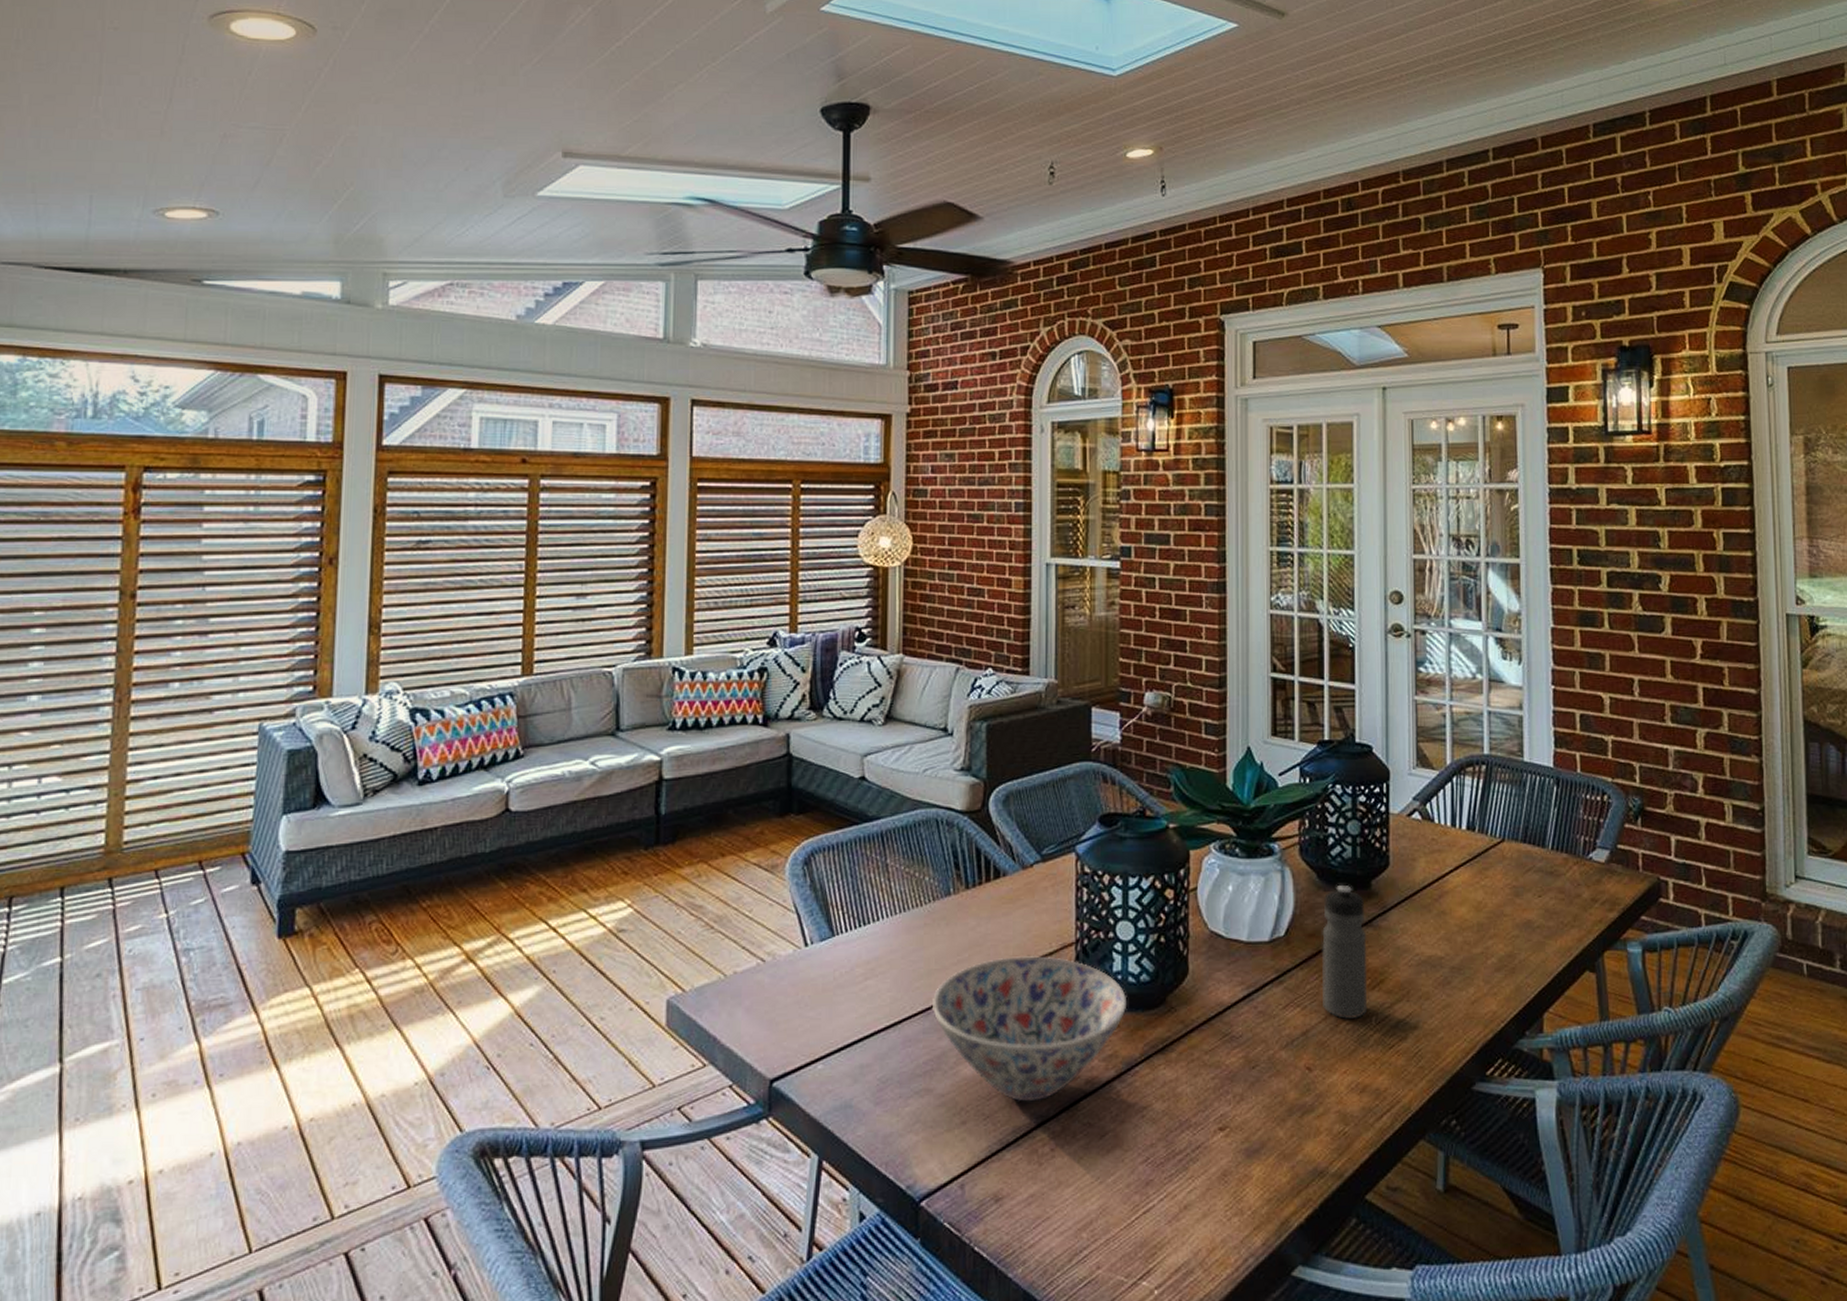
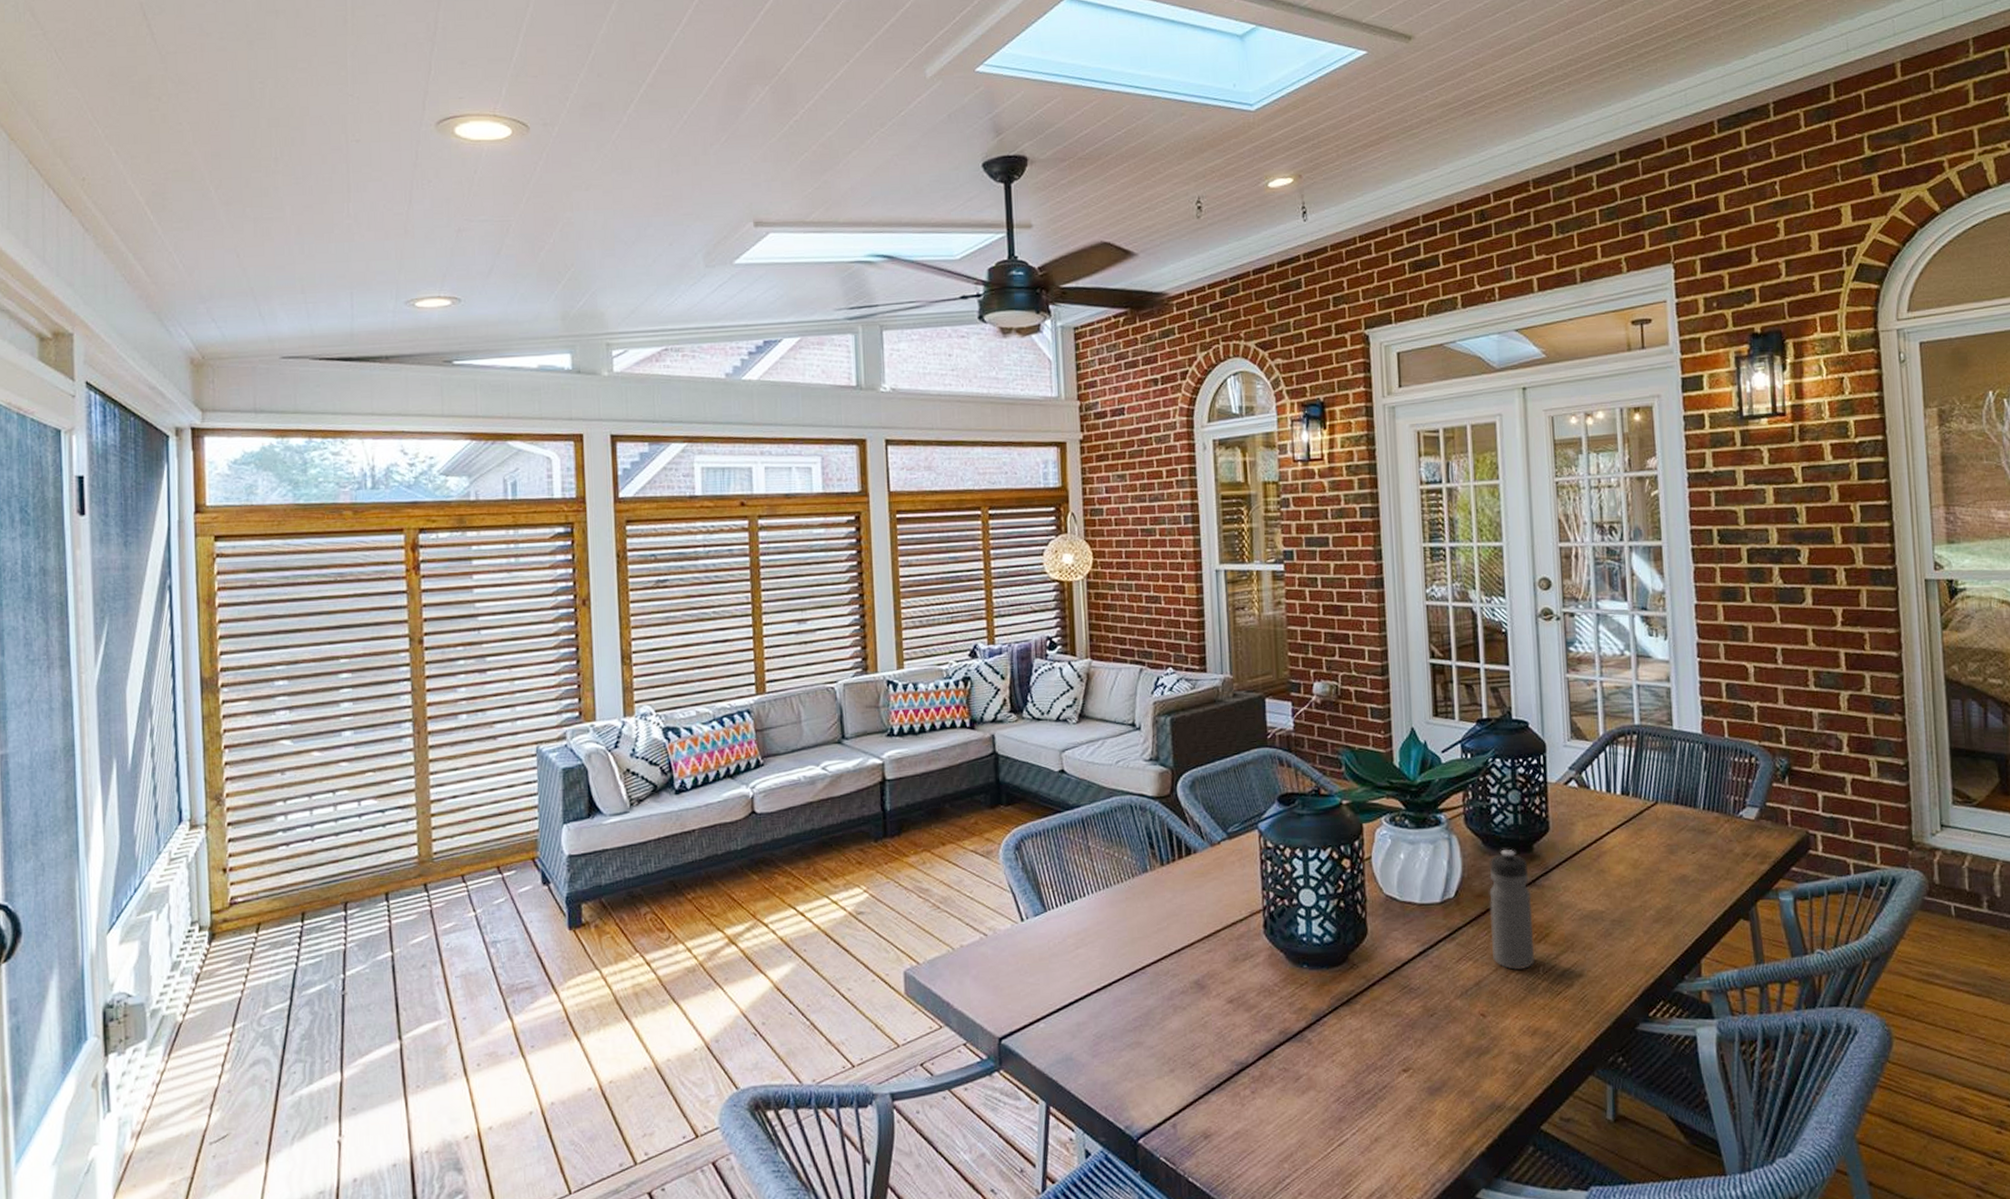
bowl: present [933,956,1127,1102] -> none [1138,923,1313,1051]

